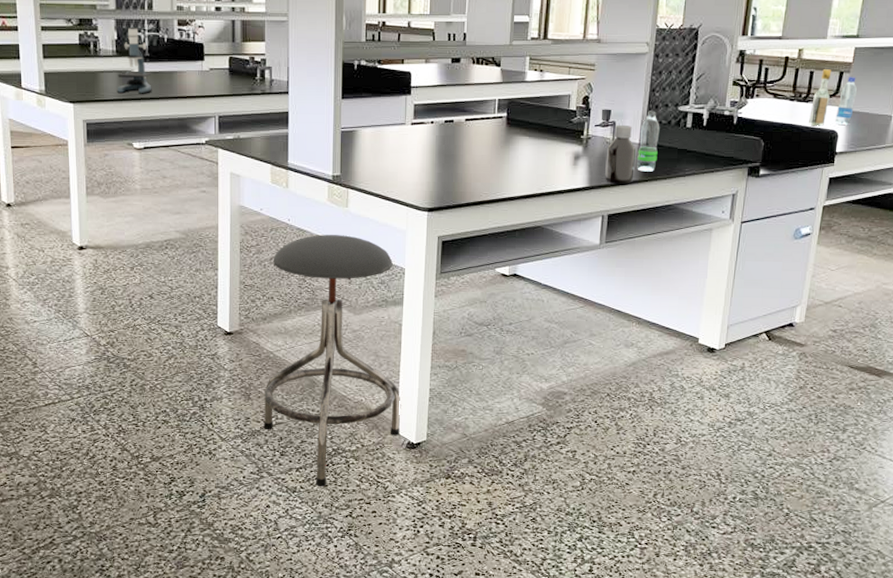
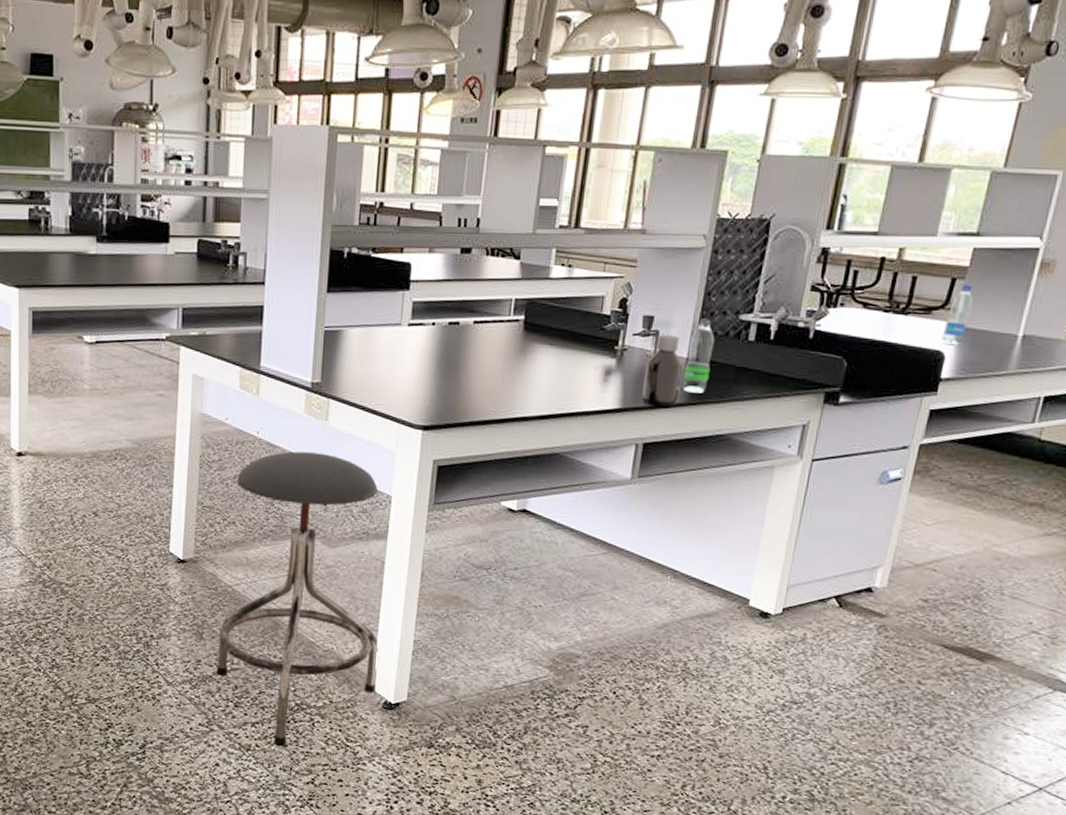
microscope: present [117,27,152,94] -> none [68,201,109,280]
bottle: present [808,69,832,127] -> none [906,274,941,346]

